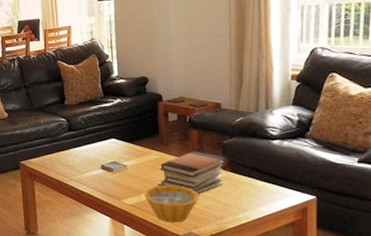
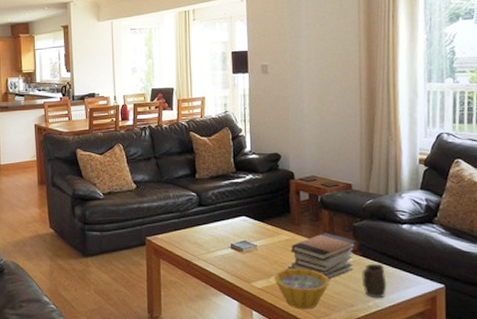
mug: none [231,178,257,211] -> present [362,263,387,299]

